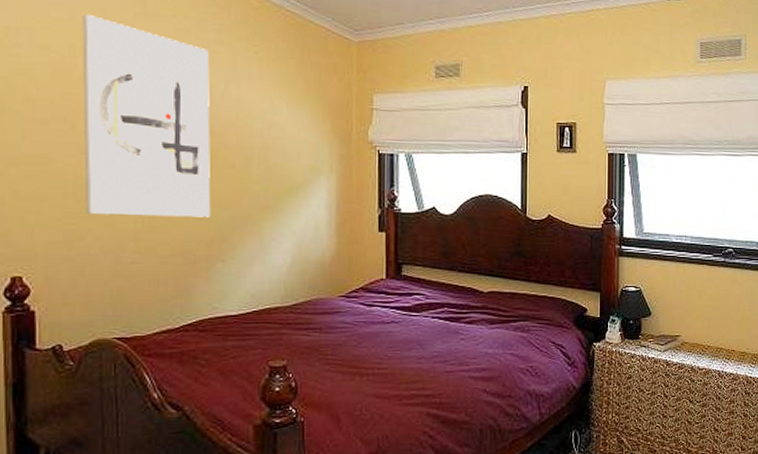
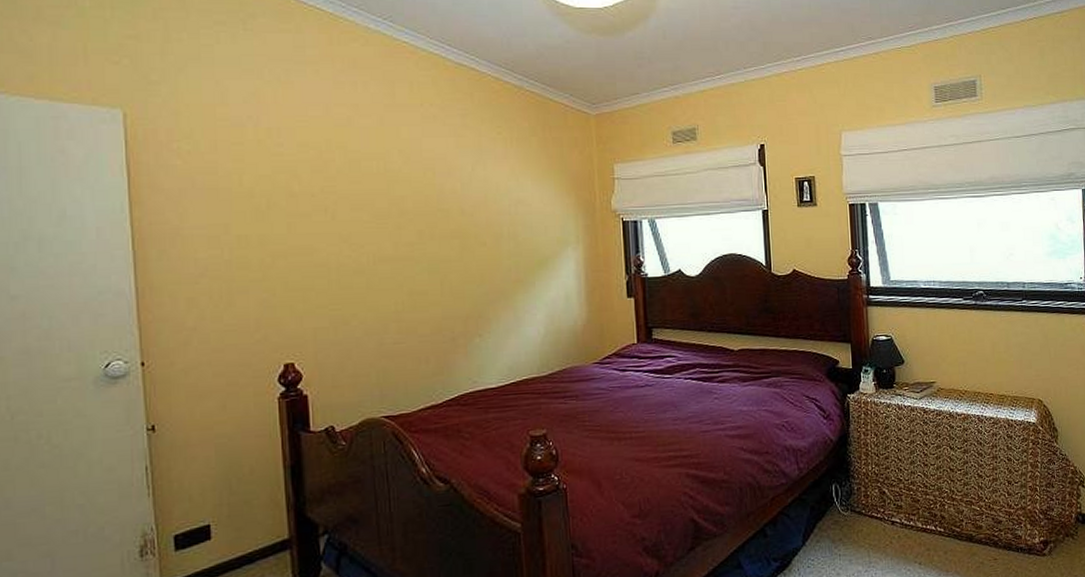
wall art: present [82,15,211,218] -> none [337,111,466,300]

